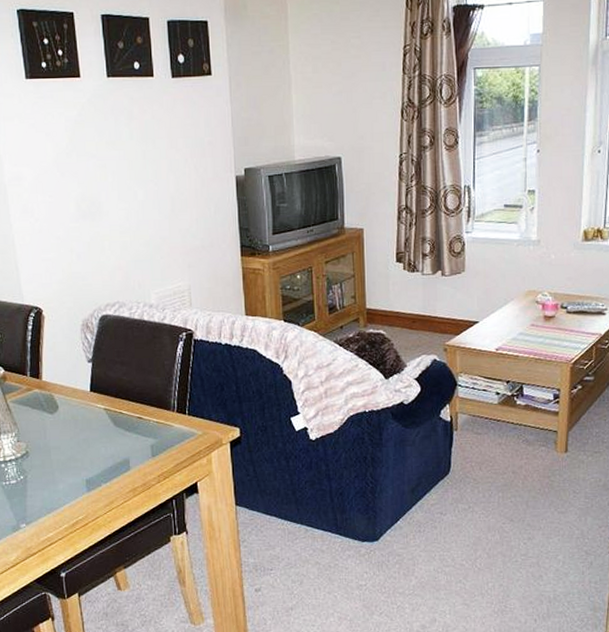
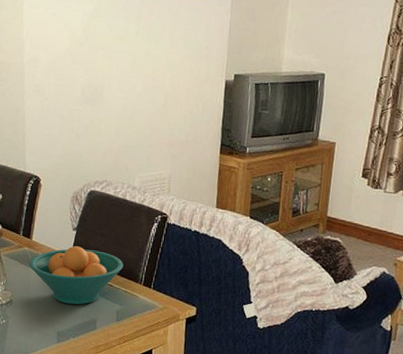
fruit bowl: none [42,379,151,447] -> present [29,246,124,305]

